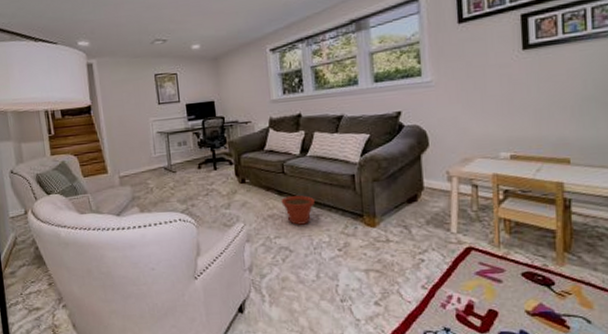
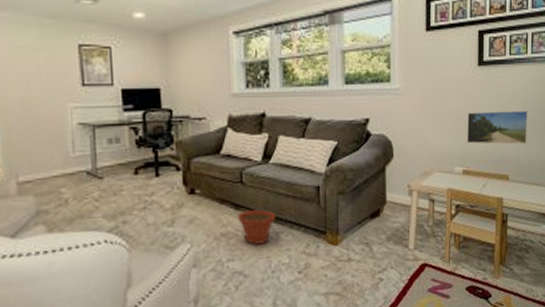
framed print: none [512,89,594,129] -> present [467,110,529,145]

